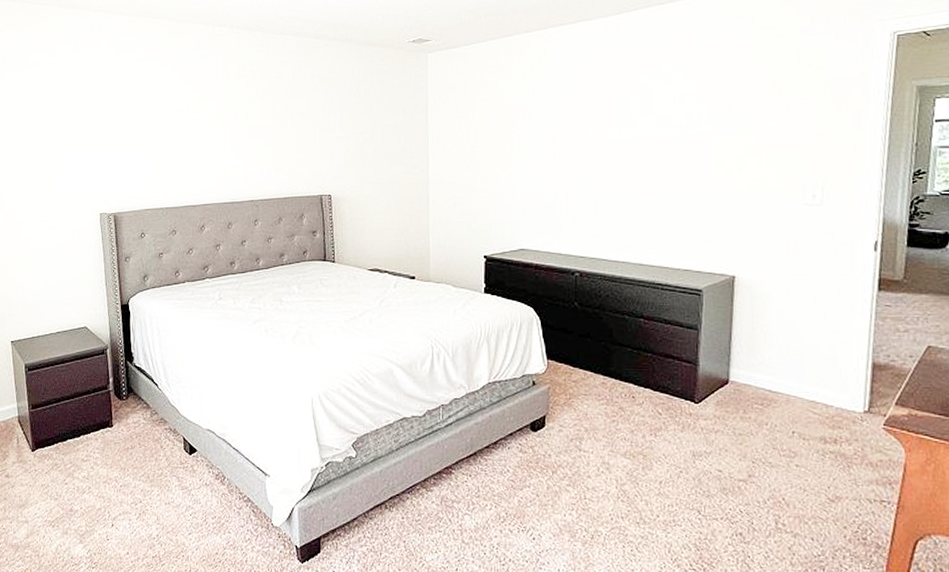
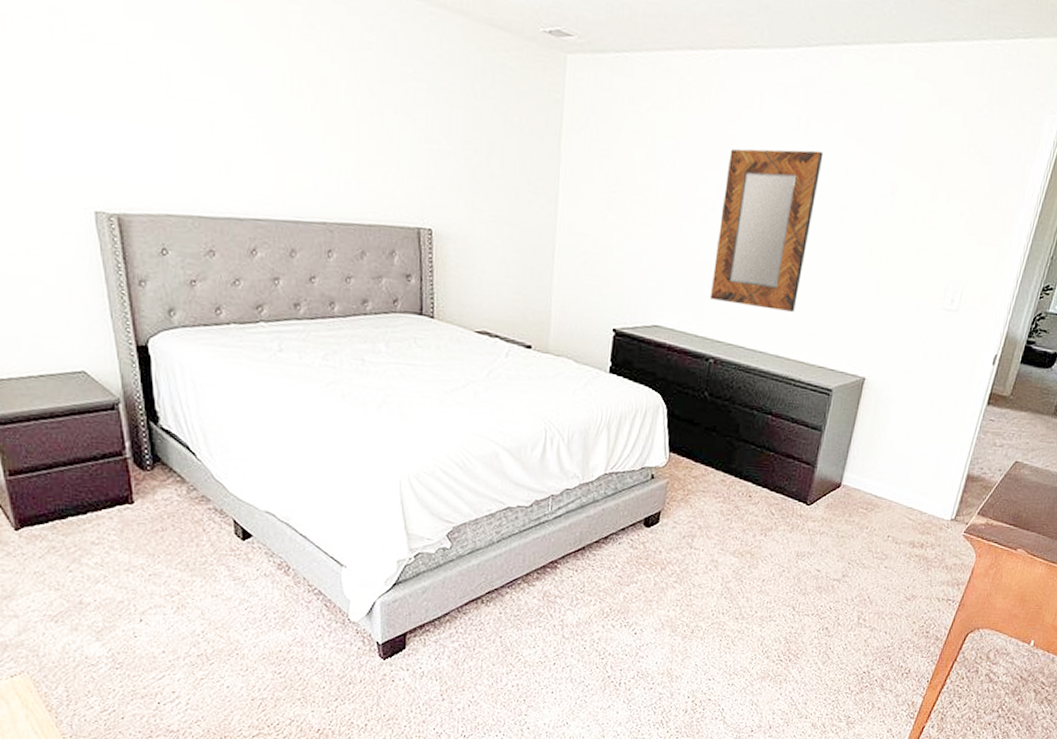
home mirror: none [568,88,657,224] -> present [709,148,824,312]

